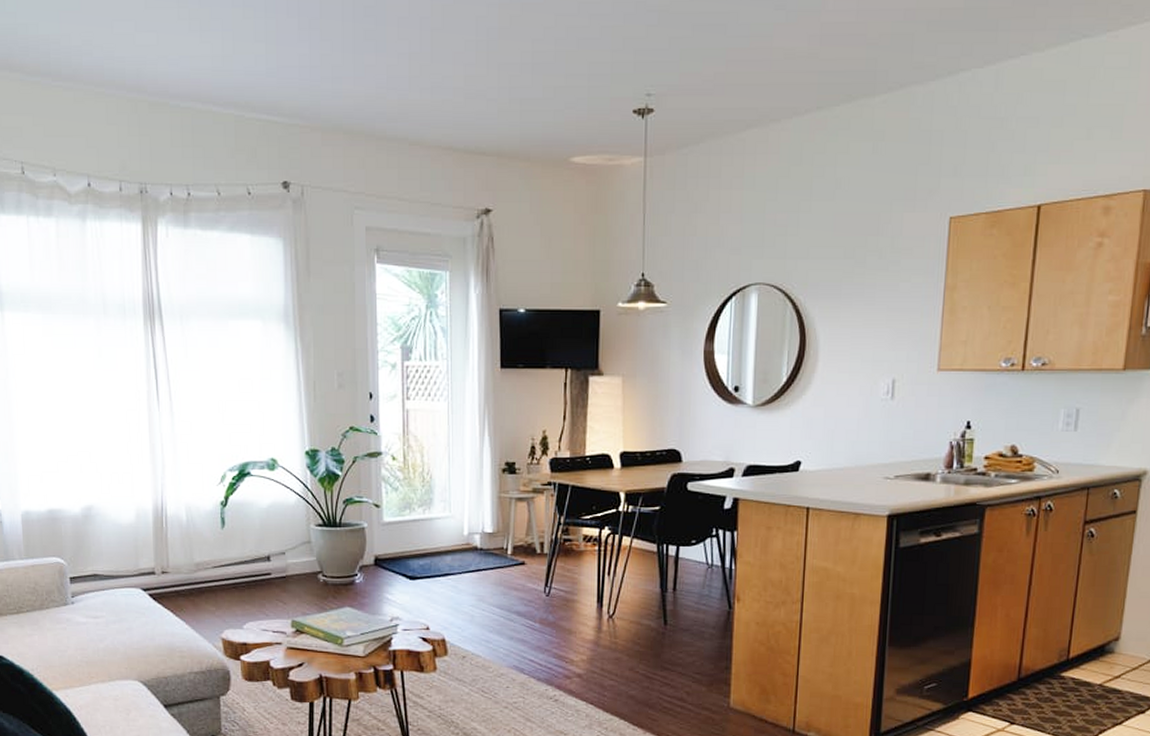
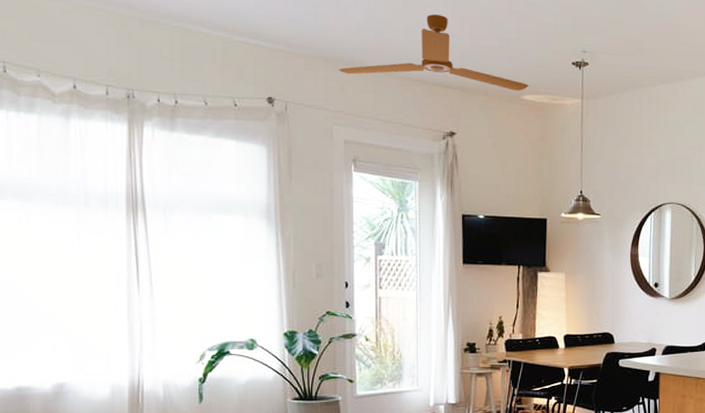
ceiling fan: none [358,65,579,152] -> present [338,14,529,91]

